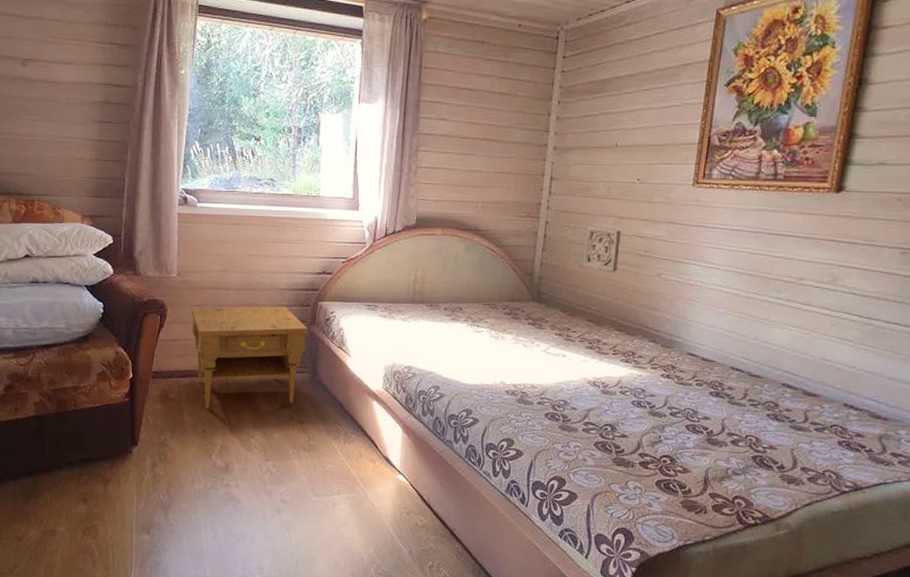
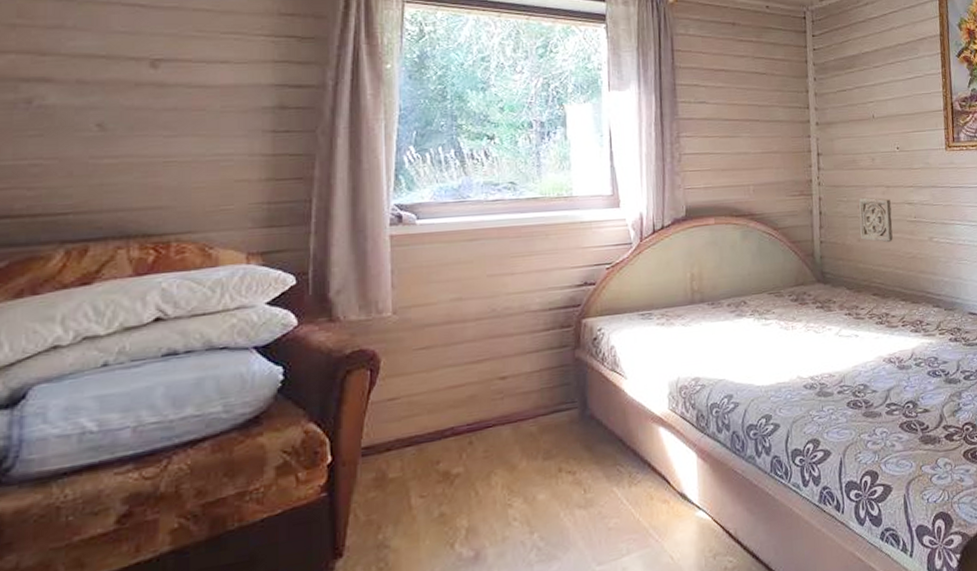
nightstand: present [191,306,308,410] -> none [414,331,572,484]

